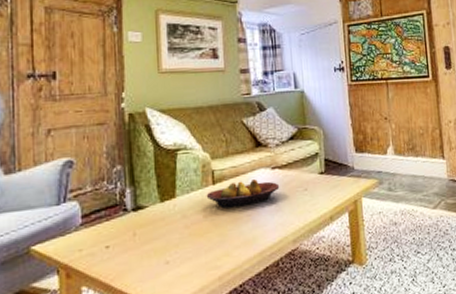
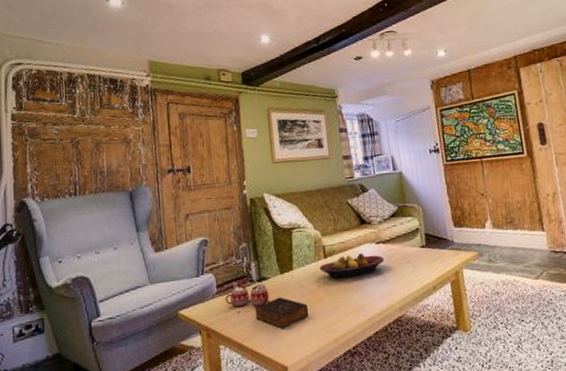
mug: none [92,212,146,242] -> present [225,282,270,308]
book: none [127,228,192,266] -> present [254,297,309,329]

